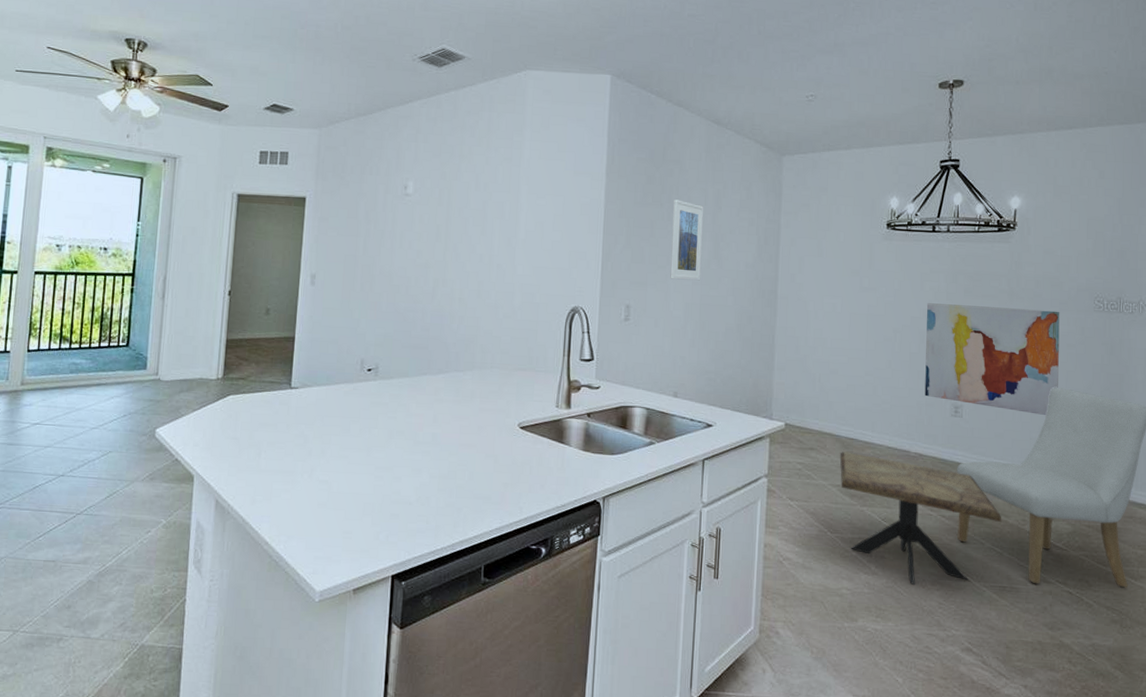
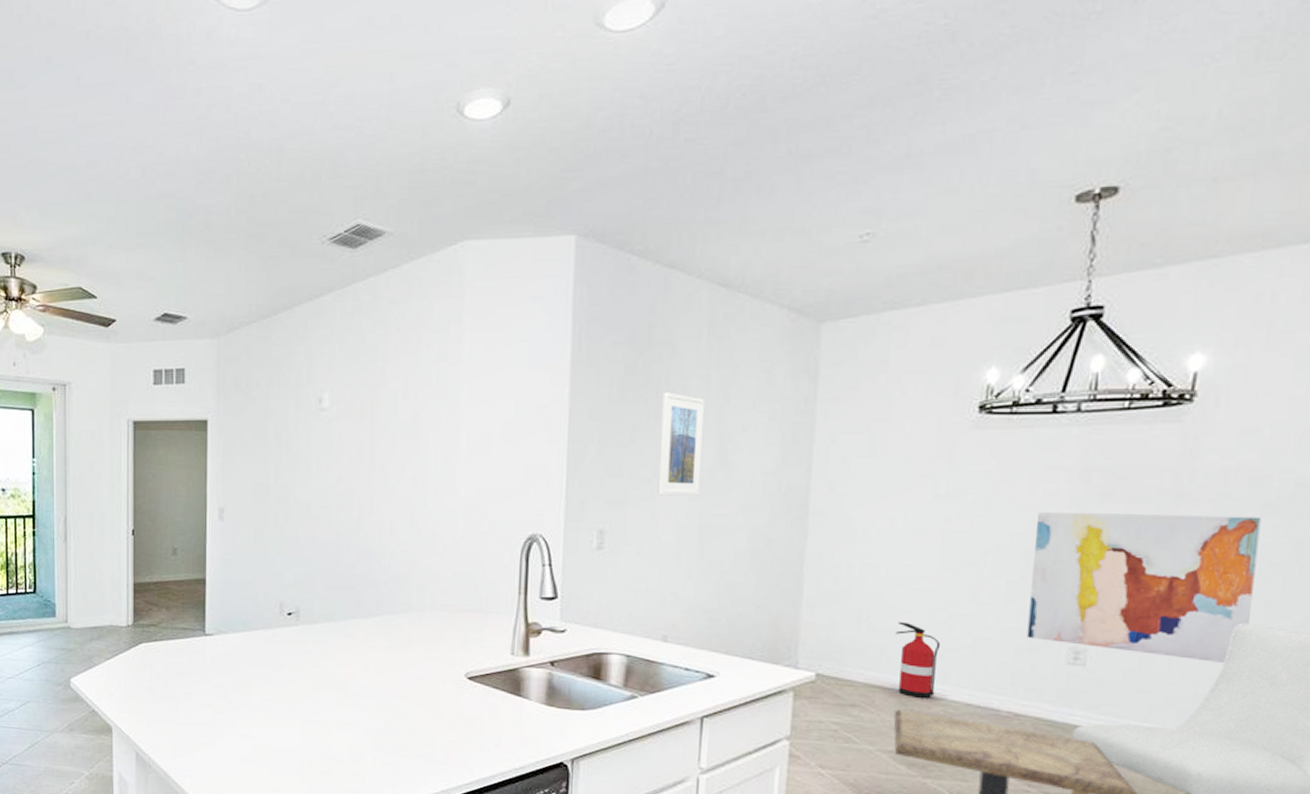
fire extinguisher: none [839,382,869,444] -> present [895,621,941,699]

